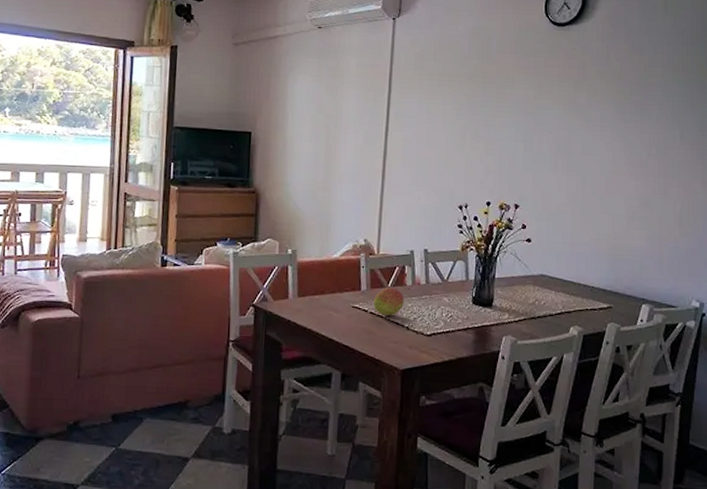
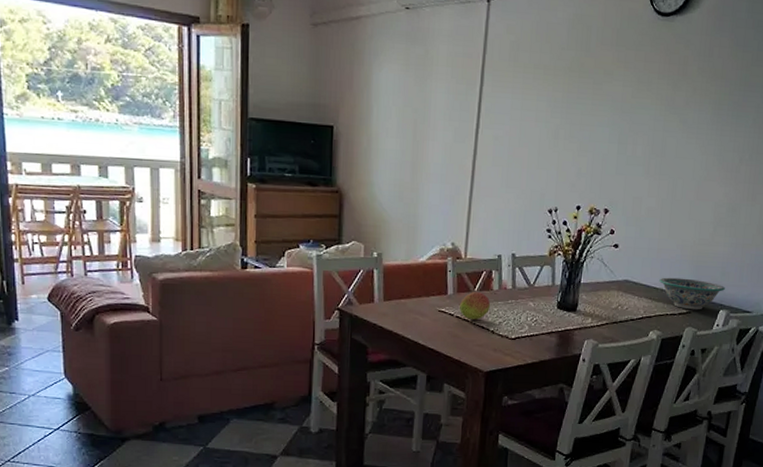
decorative bowl: none [576,271,646,305] -> present [659,277,725,310]

